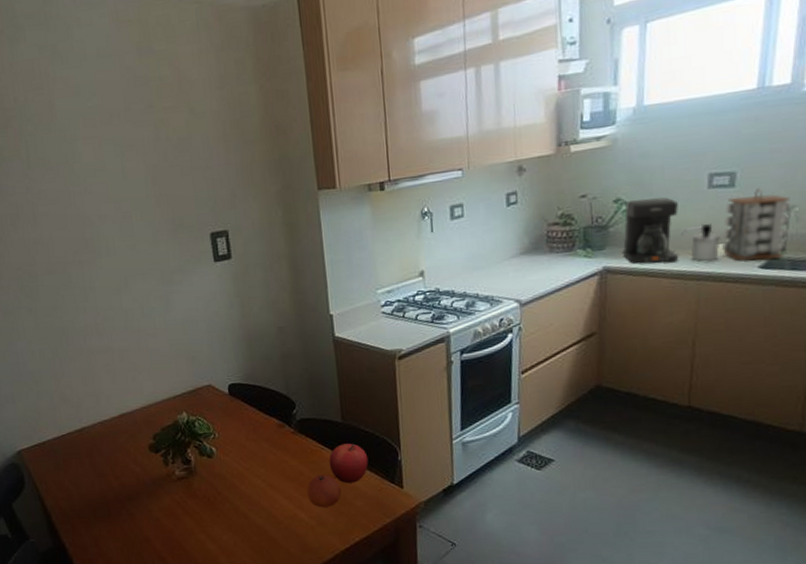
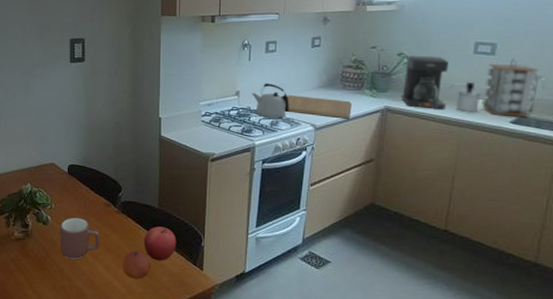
mug: none [228,444,278,495] -> present [60,217,100,260]
kettle: none [440,256,487,300] -> present [252,83,289,120]
chopping board: none [478,265,563,289] -> present [283,94,352,119]

